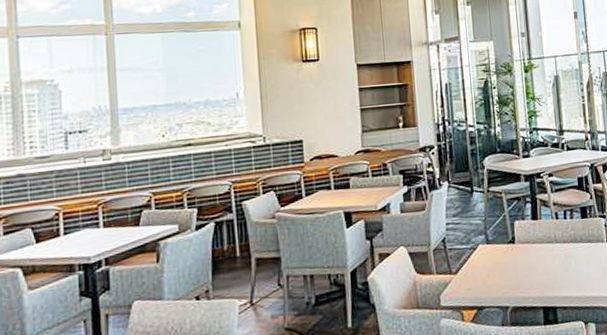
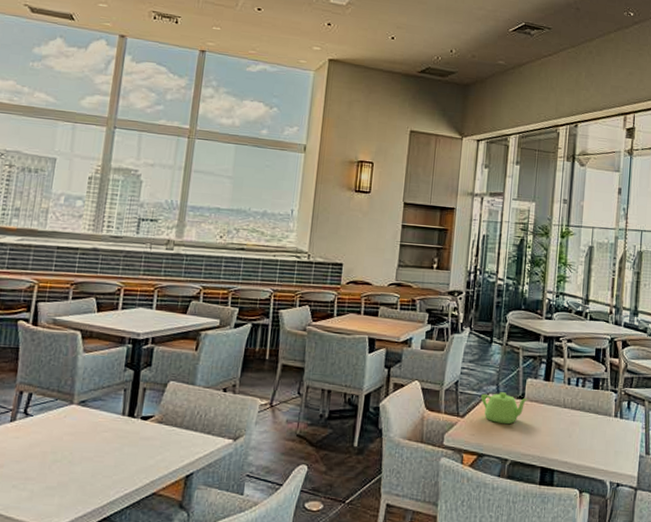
teapot: none [471,240,519,273] -> present [481,392,528,425]

